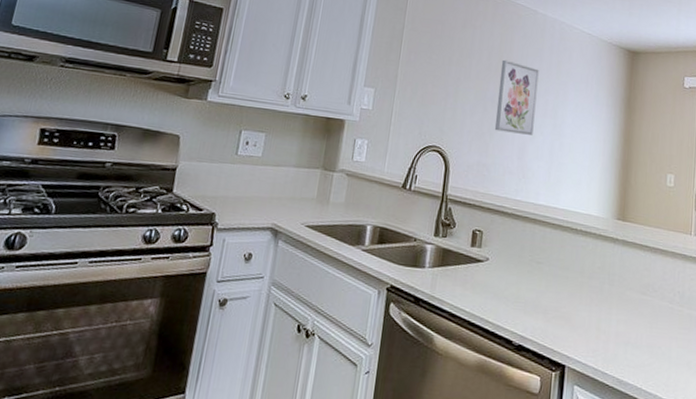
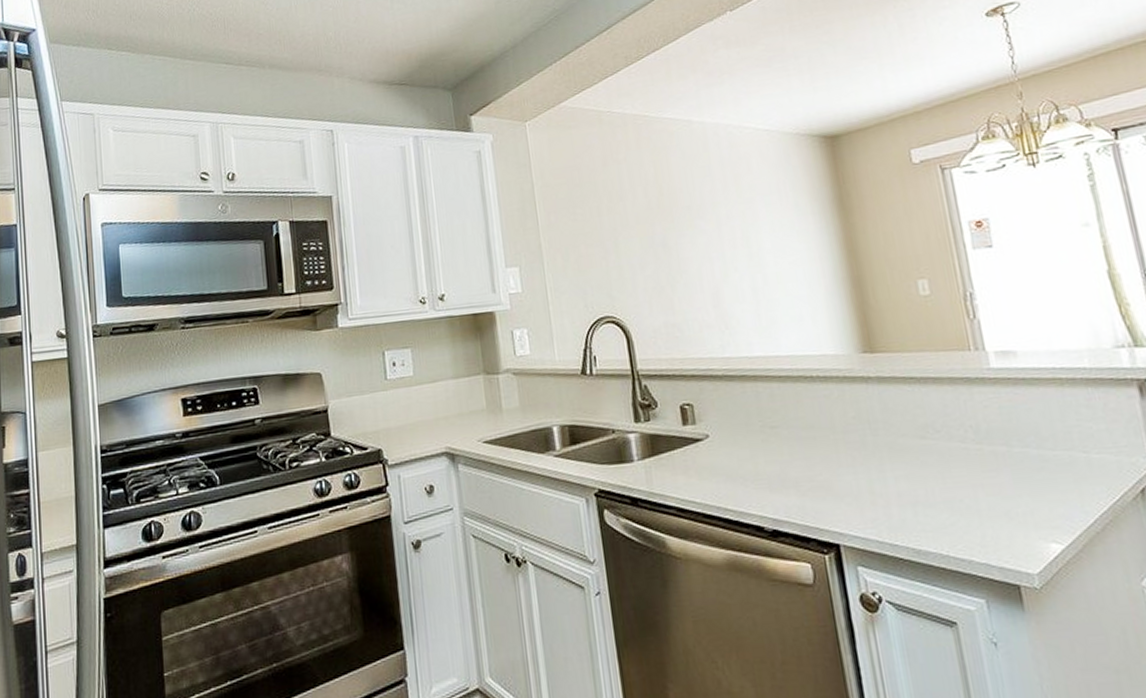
wall art: present [494,59,539,135] -> none [662,191,725,281]

